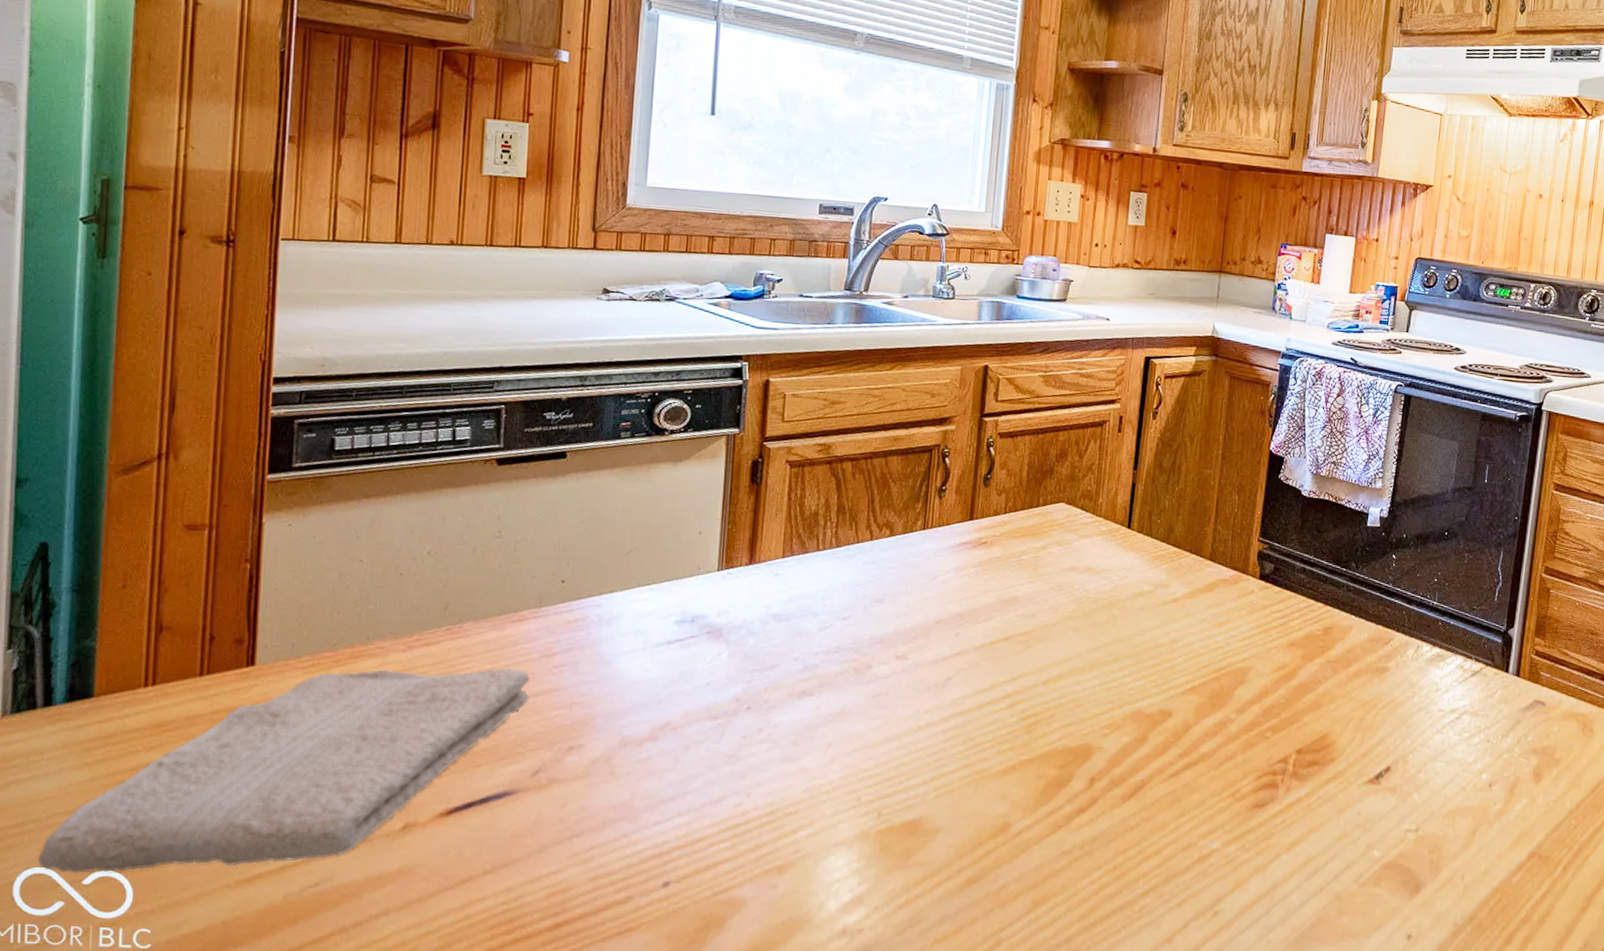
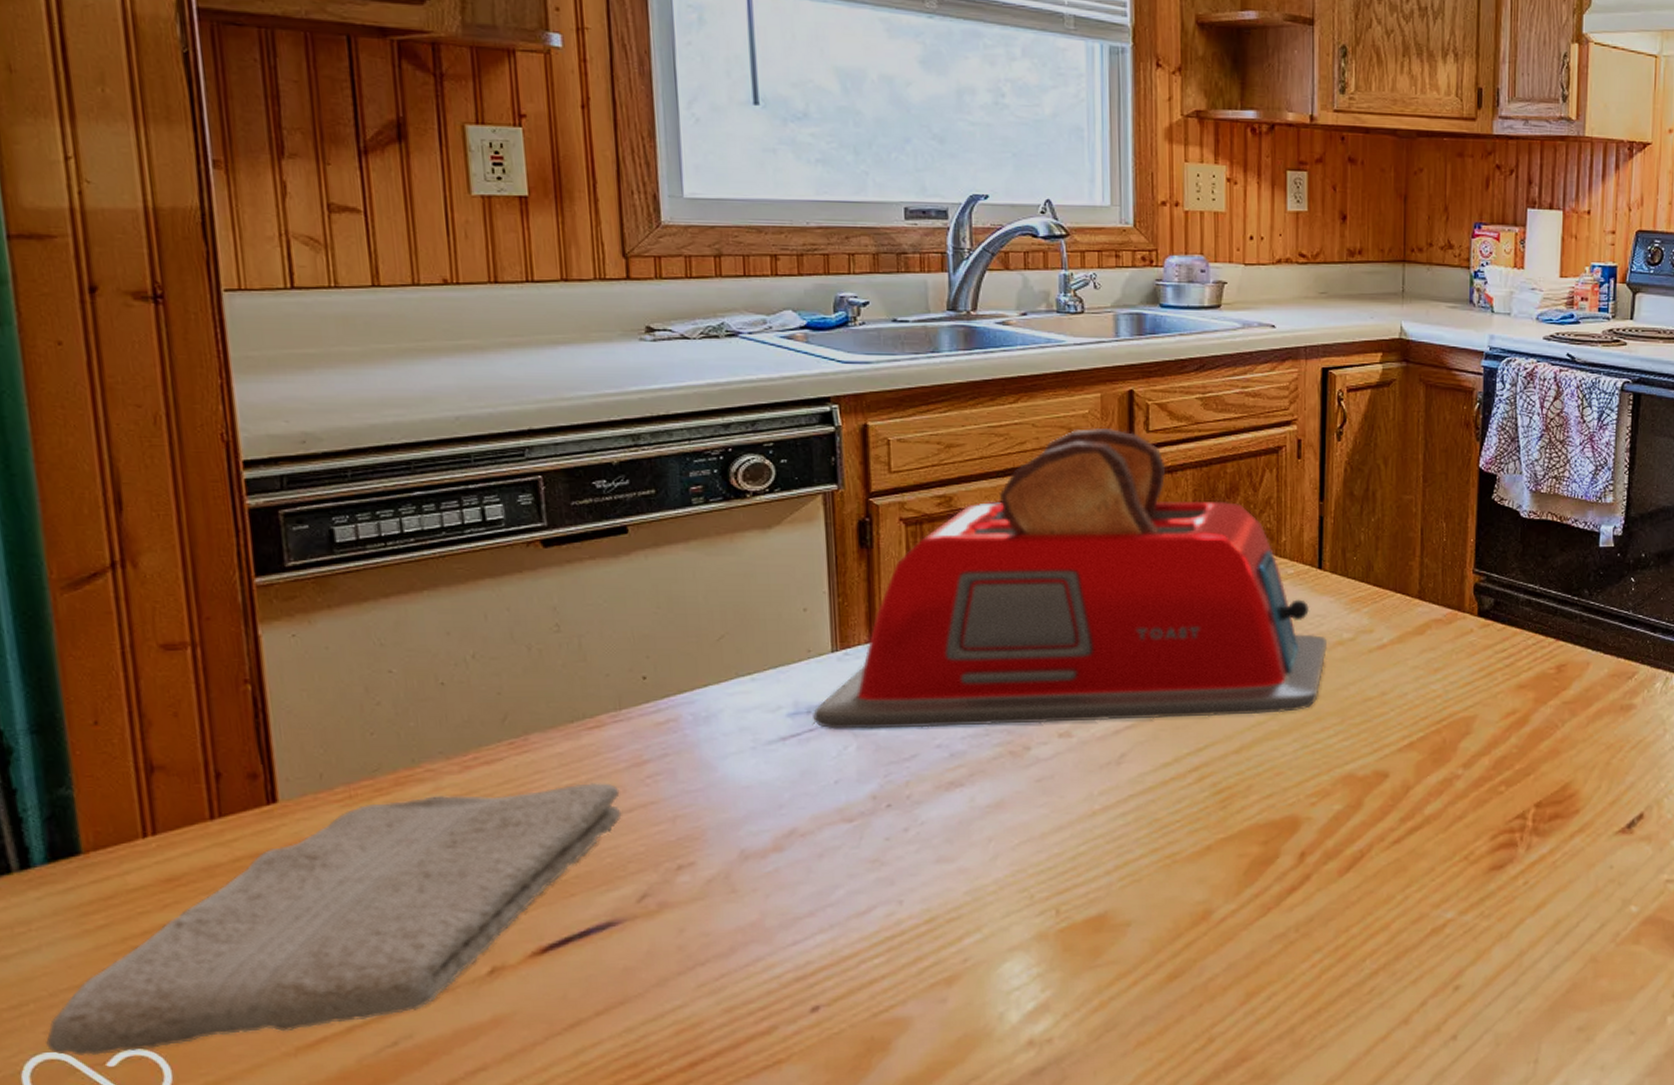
toaster: none [695,395,1129,652] -> present [813,428,1327,729]

